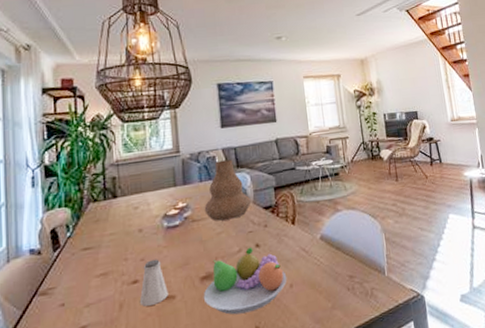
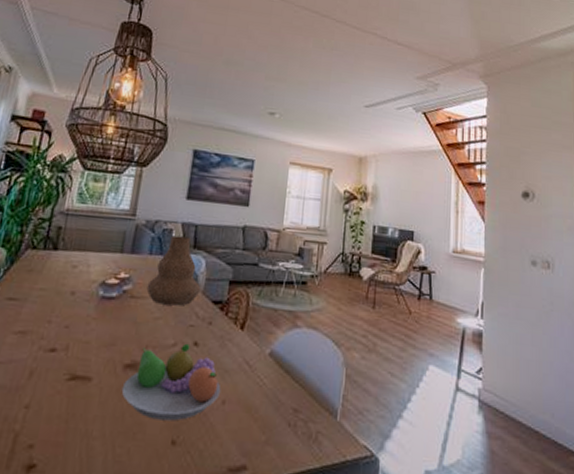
saltshaker: present [139,259,168,307] -> none [51,329,86,382]

